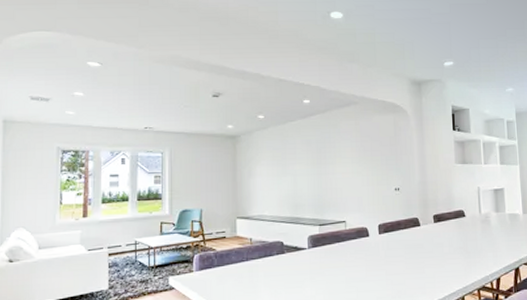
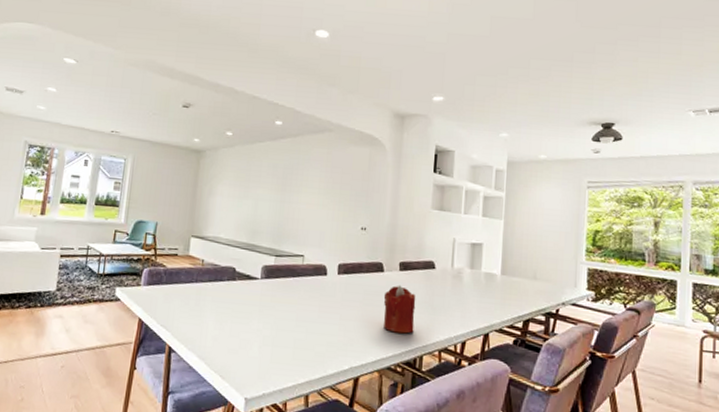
candle: none [423,235,454,280] -> present [383,285,416,334]

